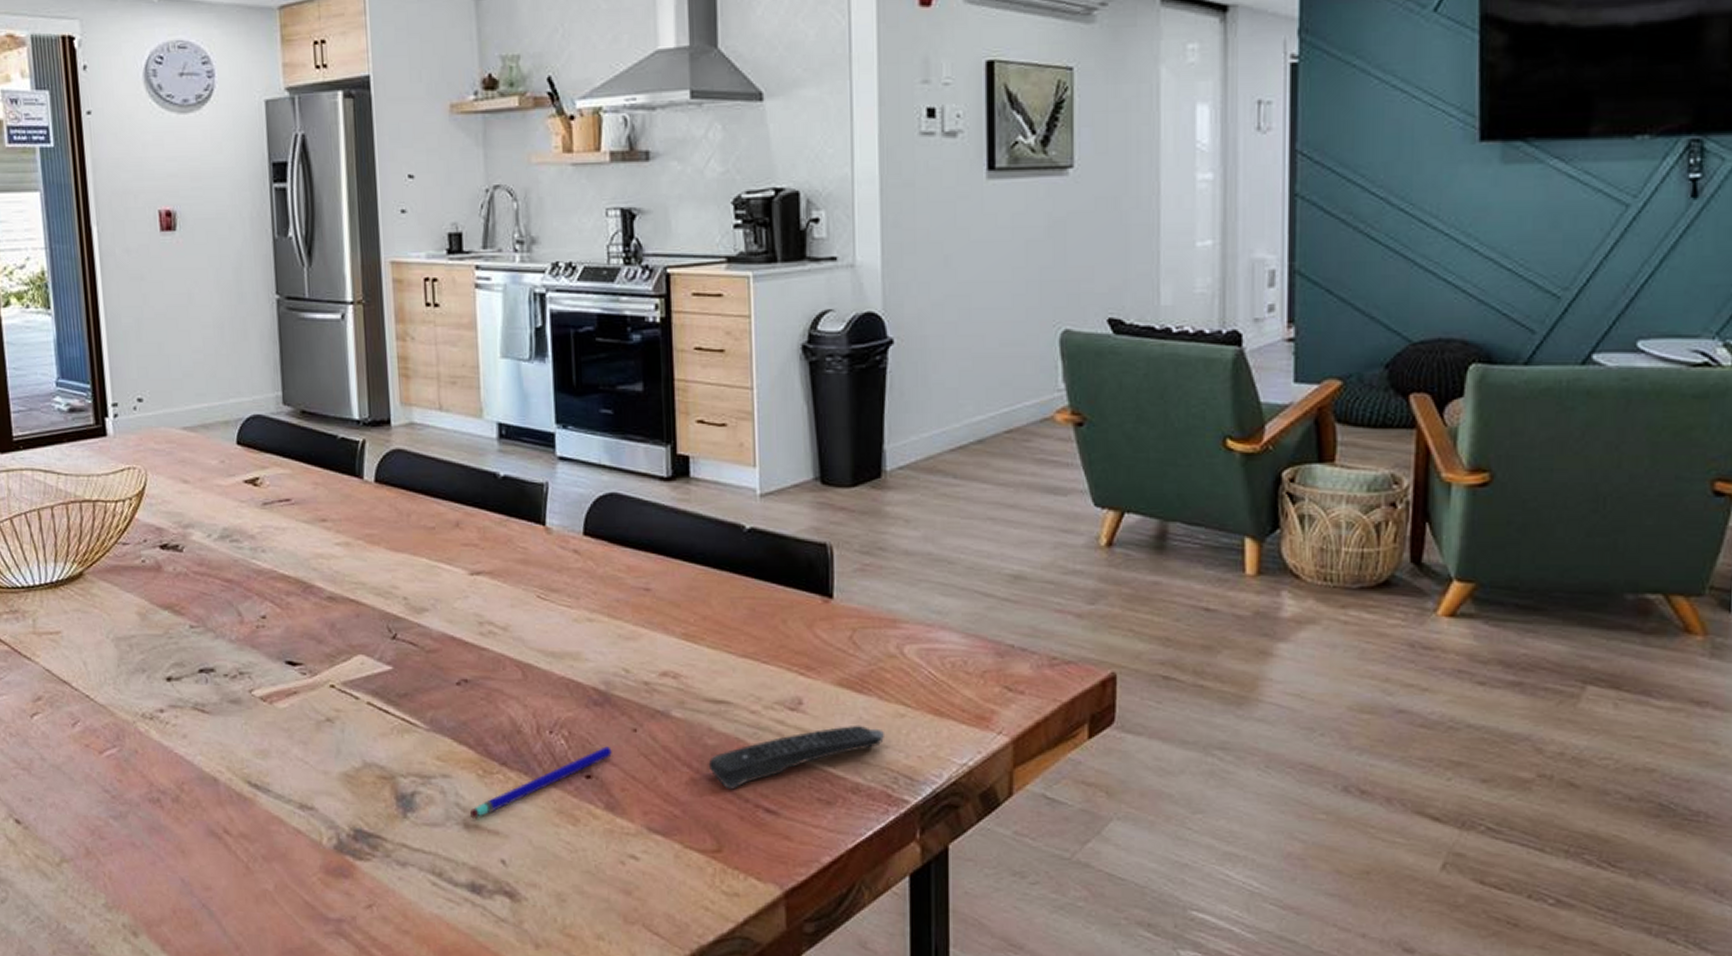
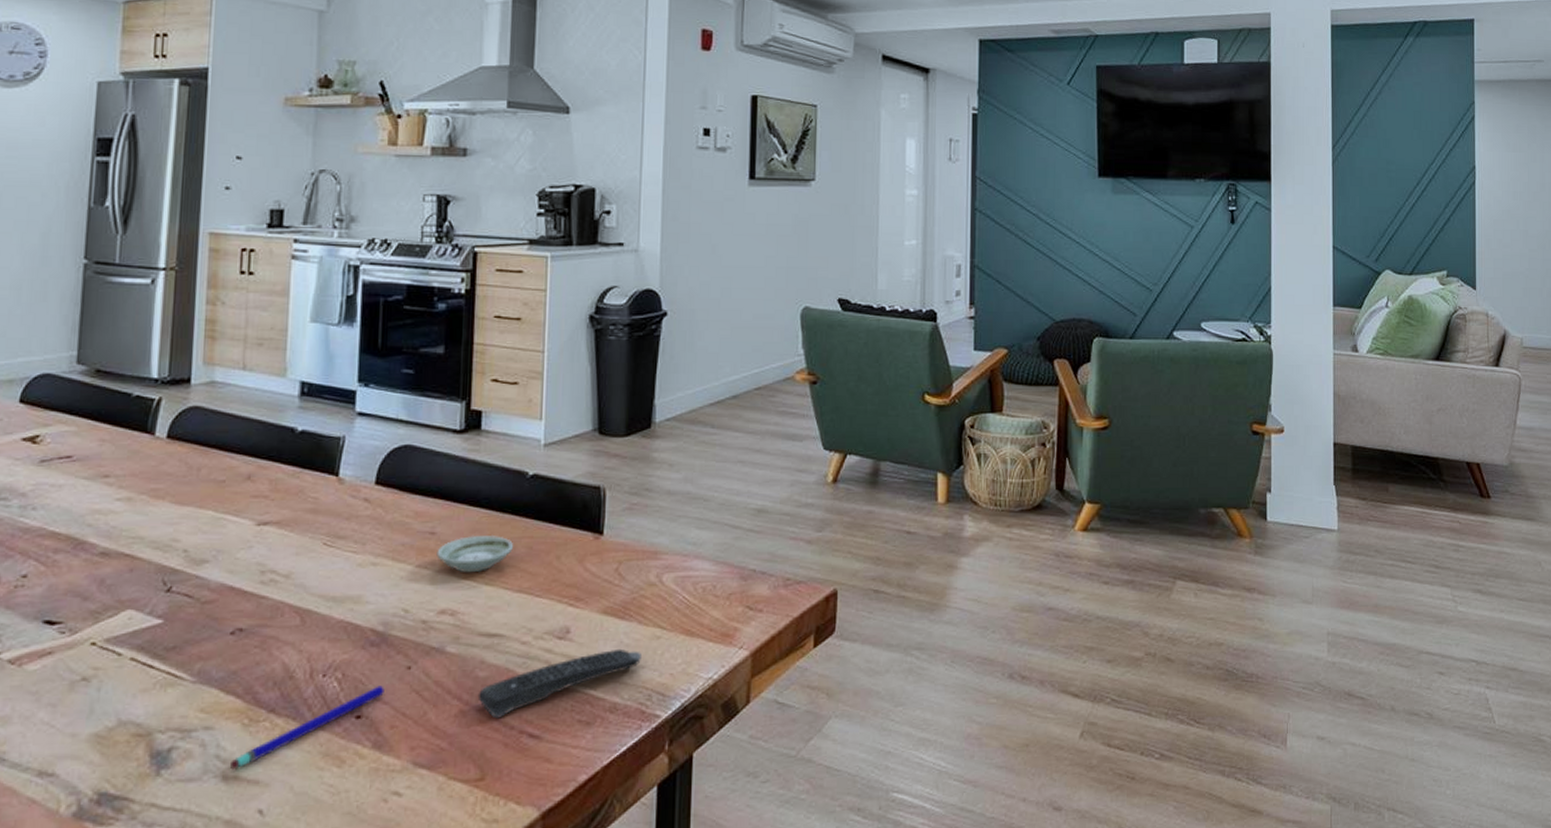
saucer: none [653,594,735,634] -> present [436,536,514,573]

